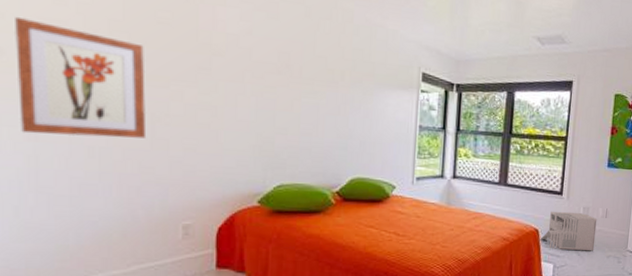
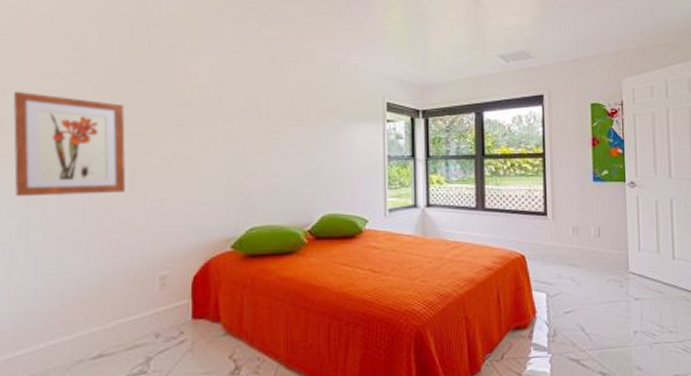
architectural model: present [540,211,597,251] -> none [528,233,591,276]

